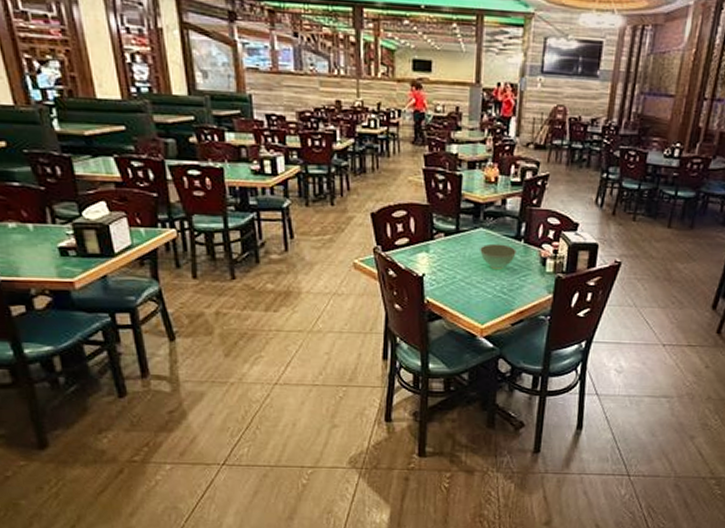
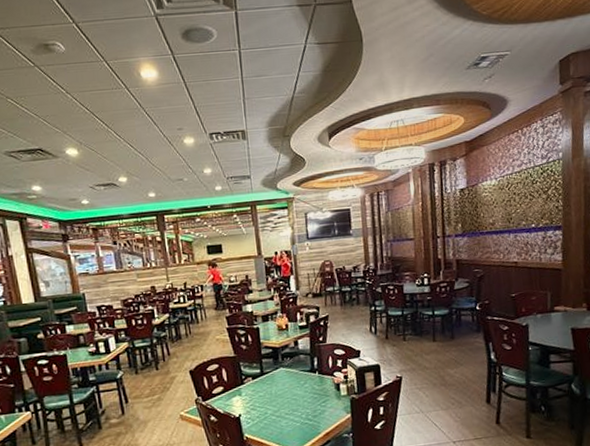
bowl: present [480,243,517,271] -> none [283,378,314,402]

